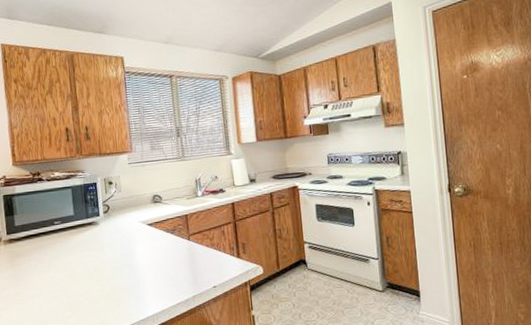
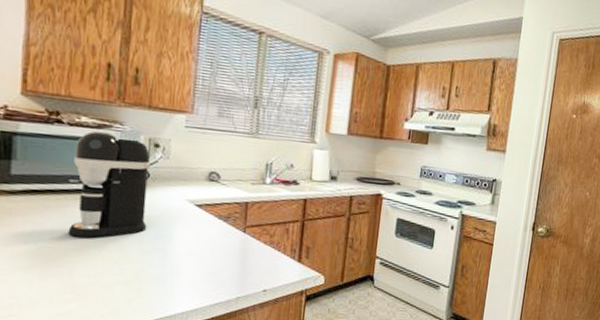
coffee maker: none [54,181,115,266] -> present [68,131,151,238]

